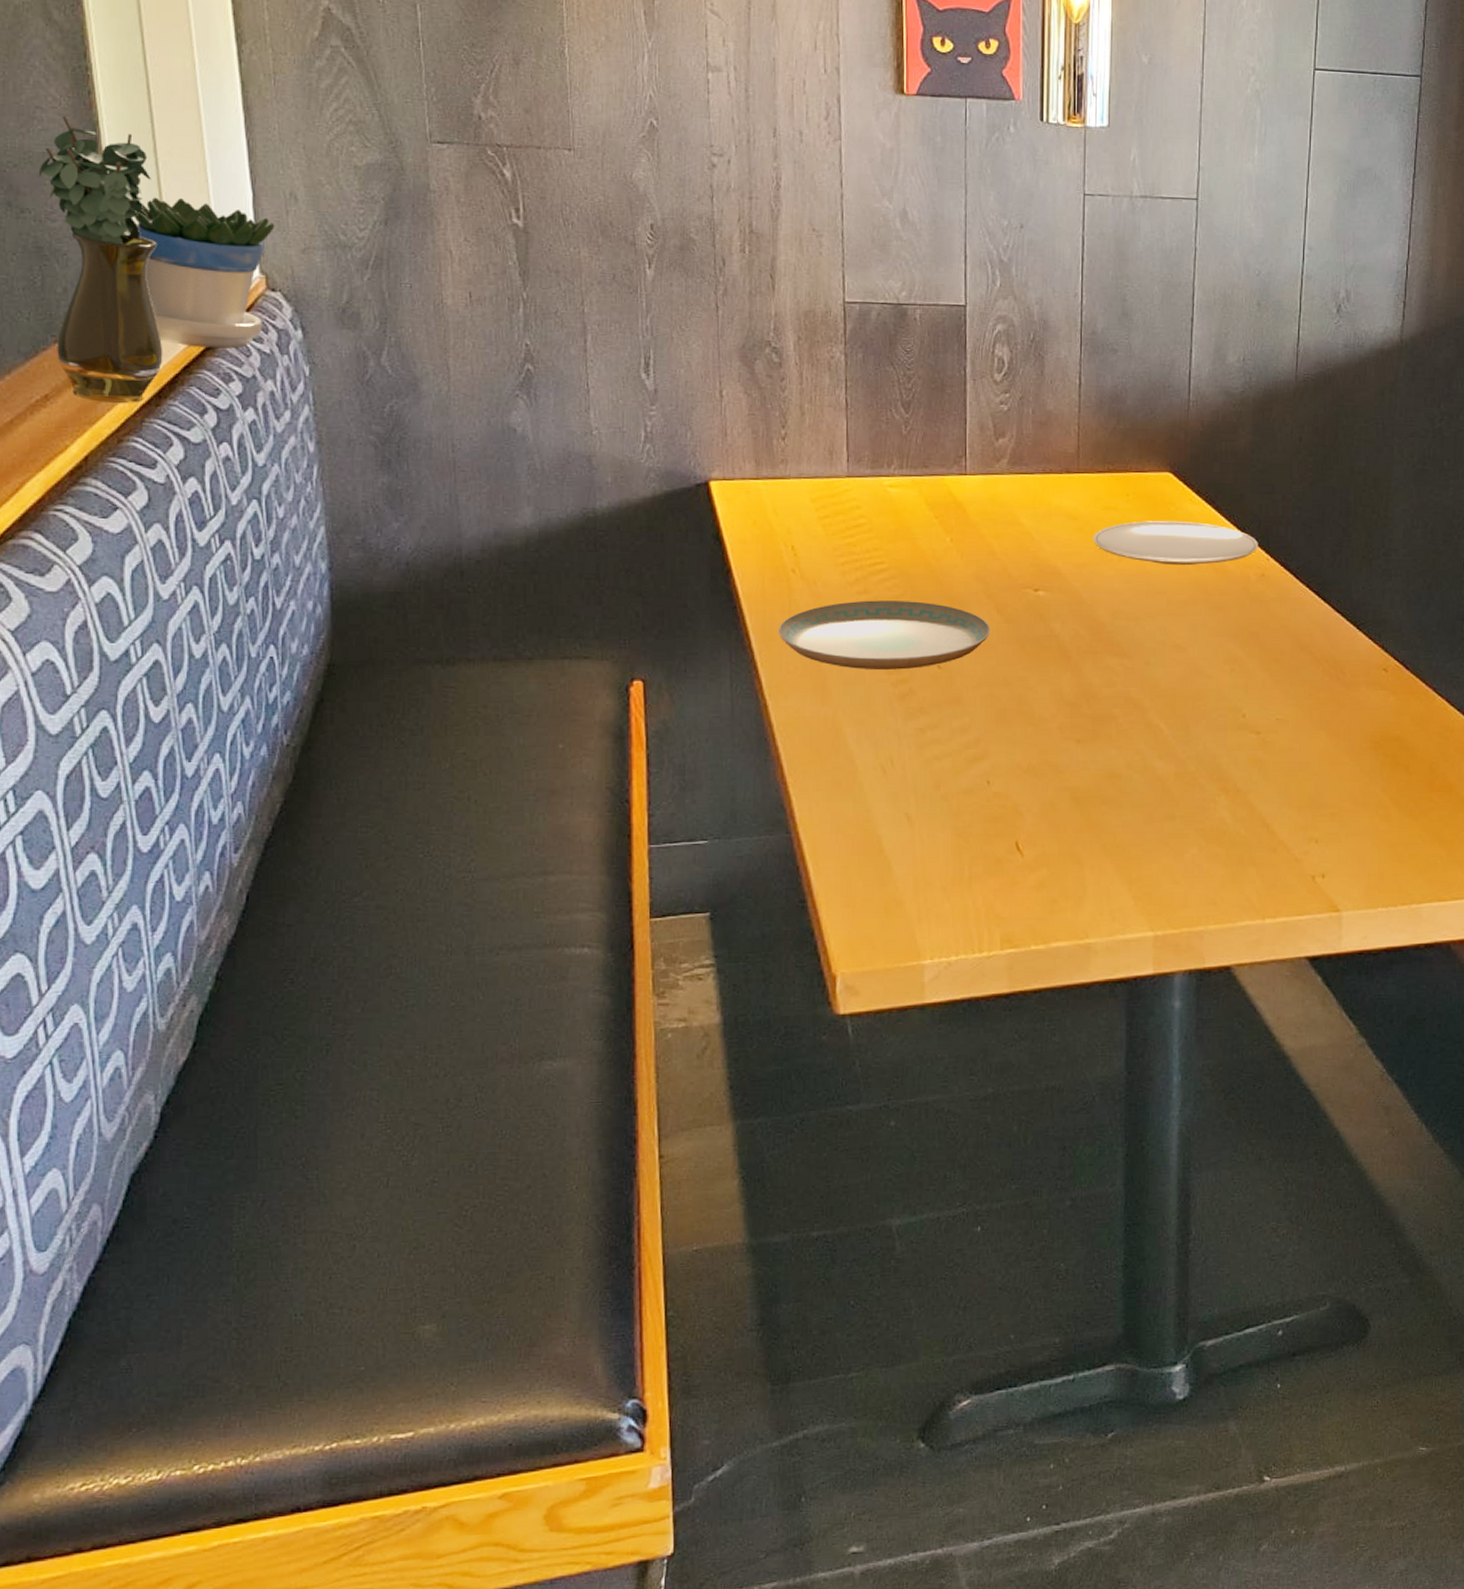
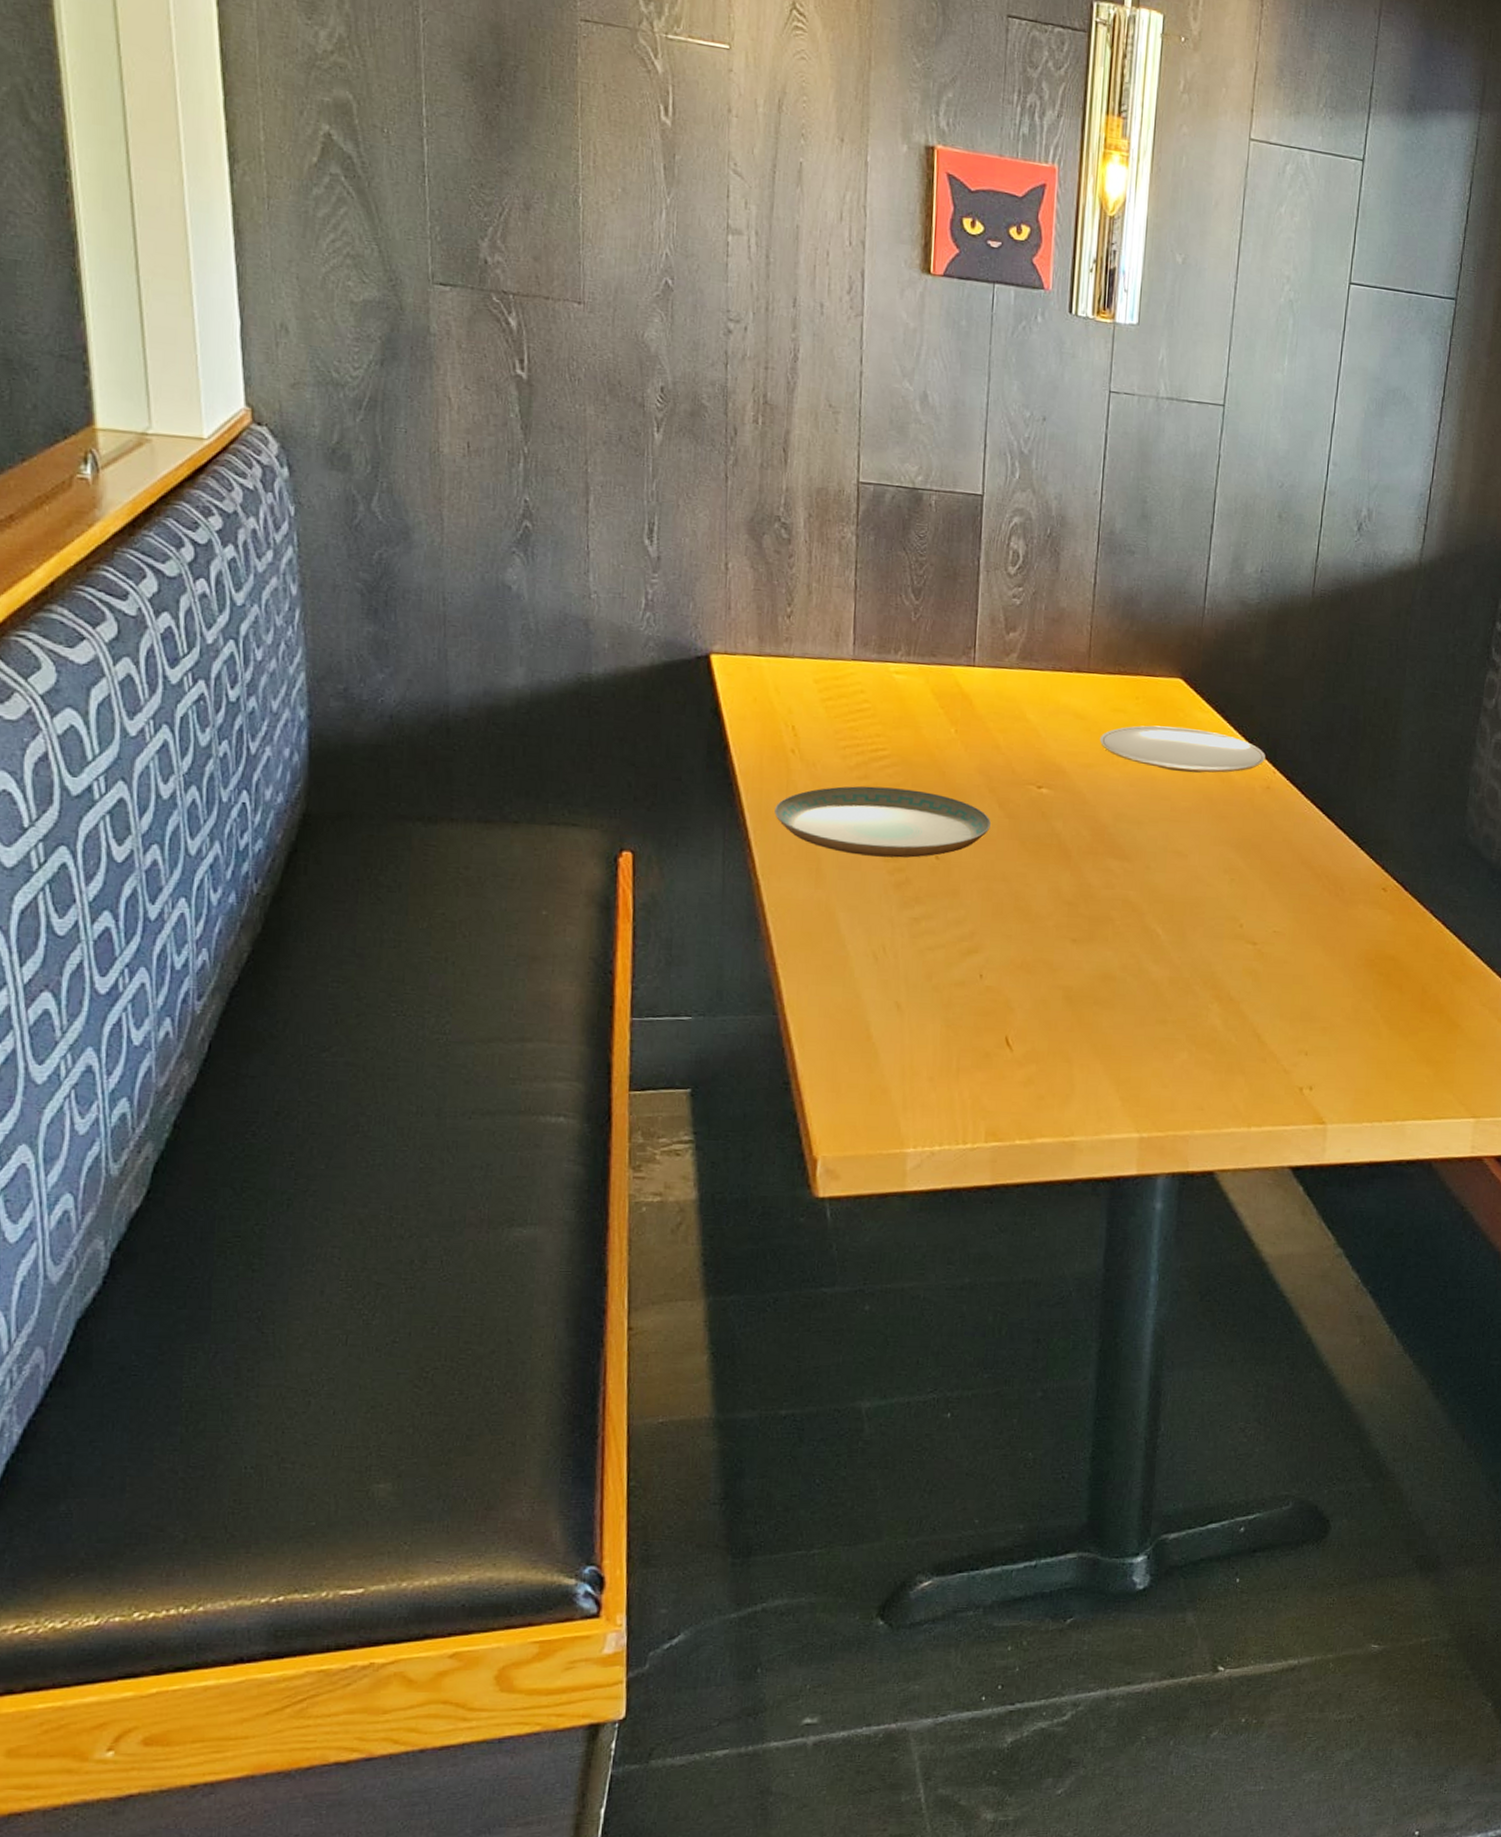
vase: present [38,116,163,403] -> none [9,223,139,531]
flowerpot: present [134,197,275,349] -> none [111,317,264,482]

